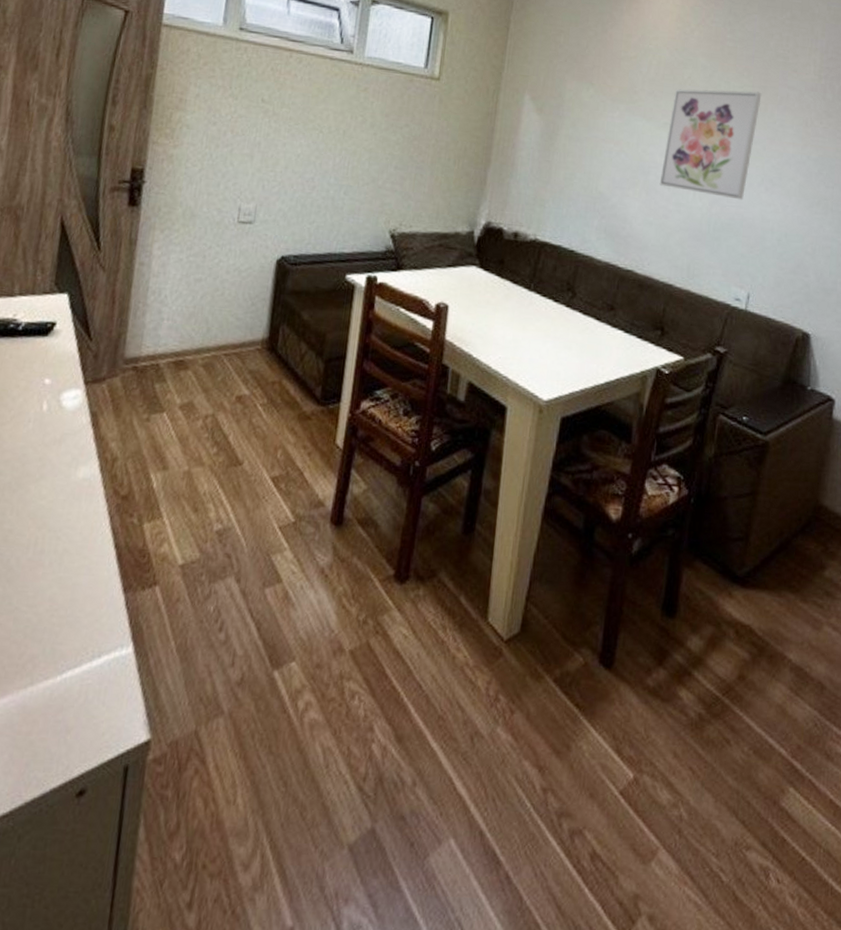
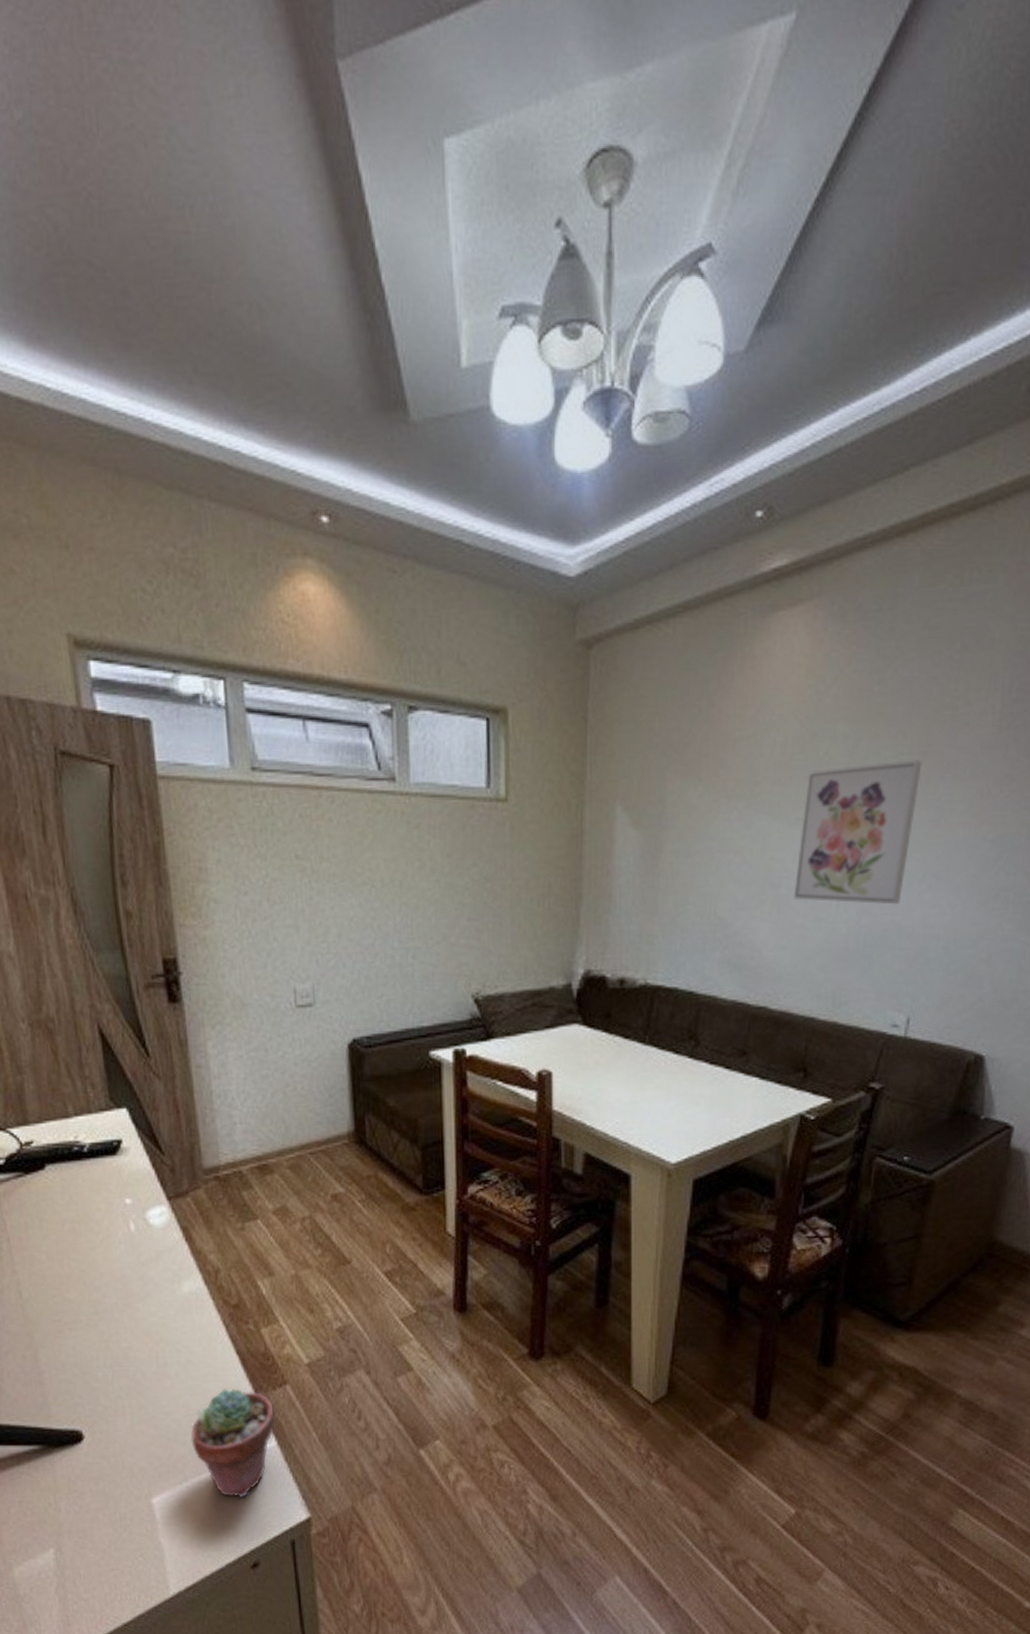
potted succulent: none [47,584,139,711] -> present [190,1389,275,1498]

